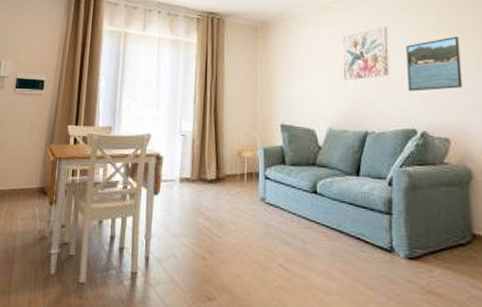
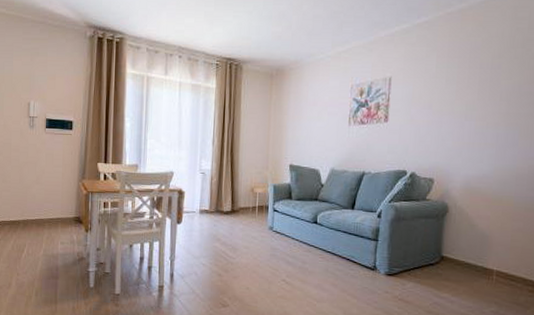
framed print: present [406,36,463,92] -> none [404,87,455,137]

